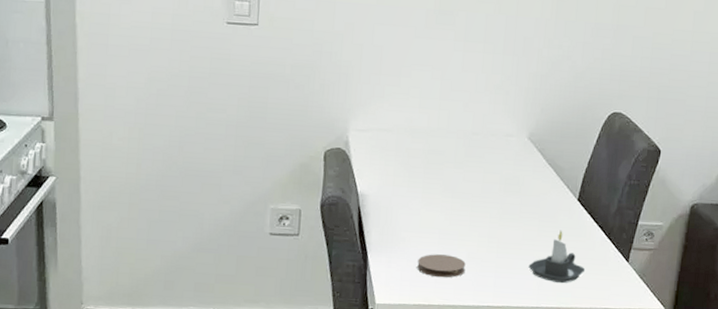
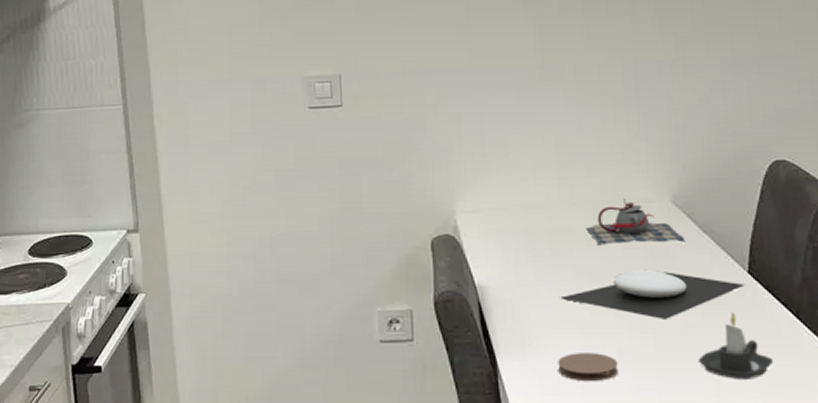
plate: none [427,191,574,232] -> present [560,270,745,319]
teapot: none [456,132,534,172] -> present [586,199,686,245]

